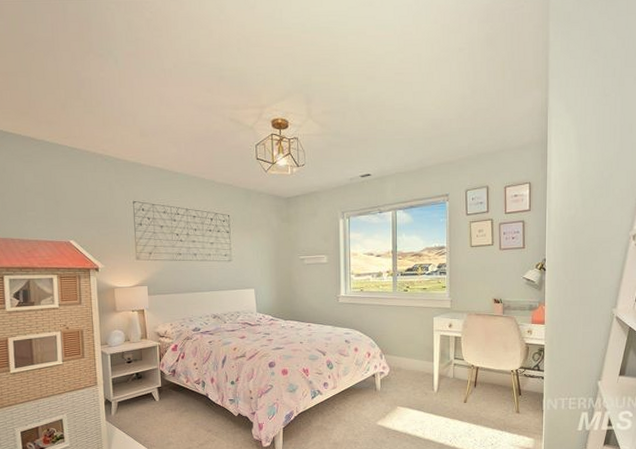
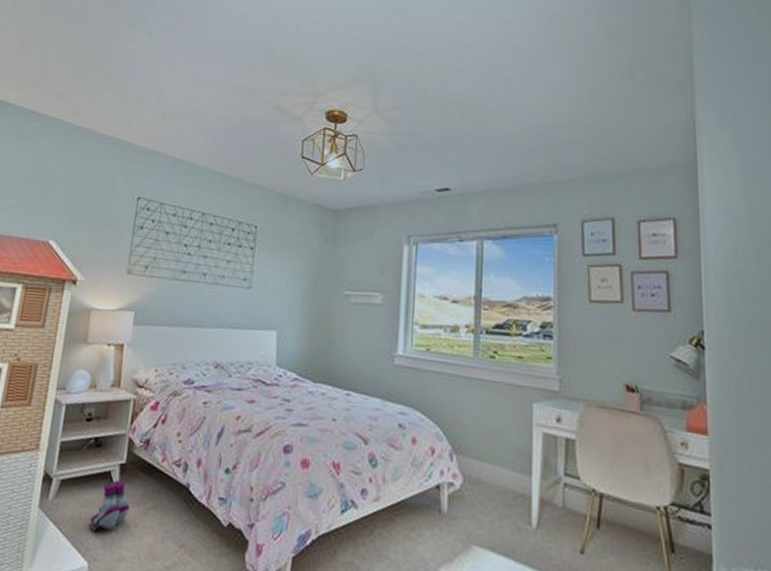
boots: none [143,397,169,431] -> present [89,480,130,533]

